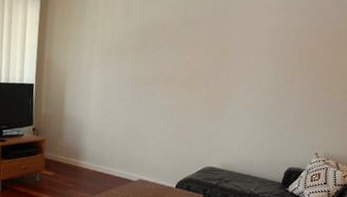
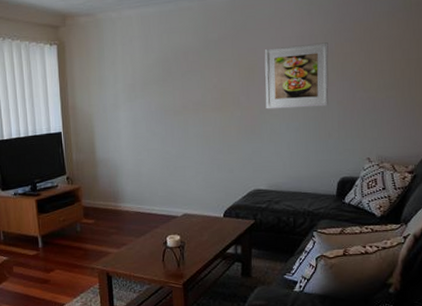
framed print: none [231,35,299,99] -> present [264,42,329,109]

